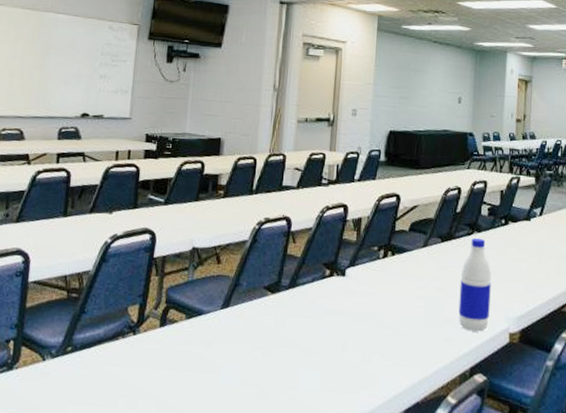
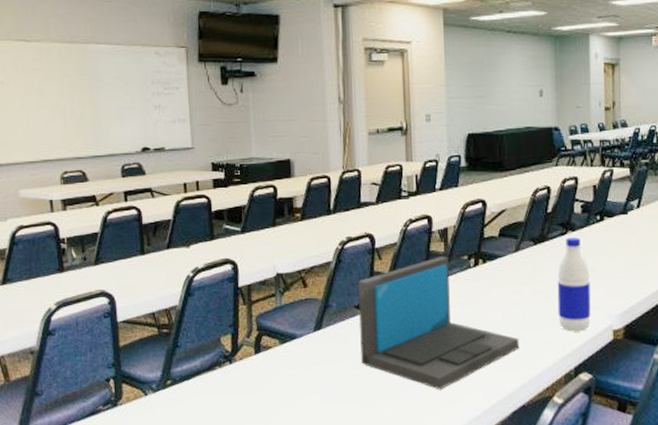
laptop: none [264,245,420,380] -> present [358,256,520,390]

